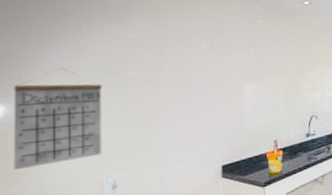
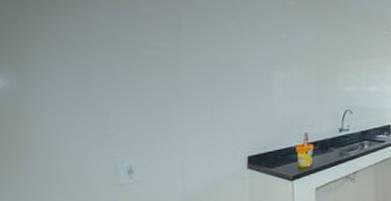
calendar: present [13,67,102,171] -> none [10,39,115,149]

